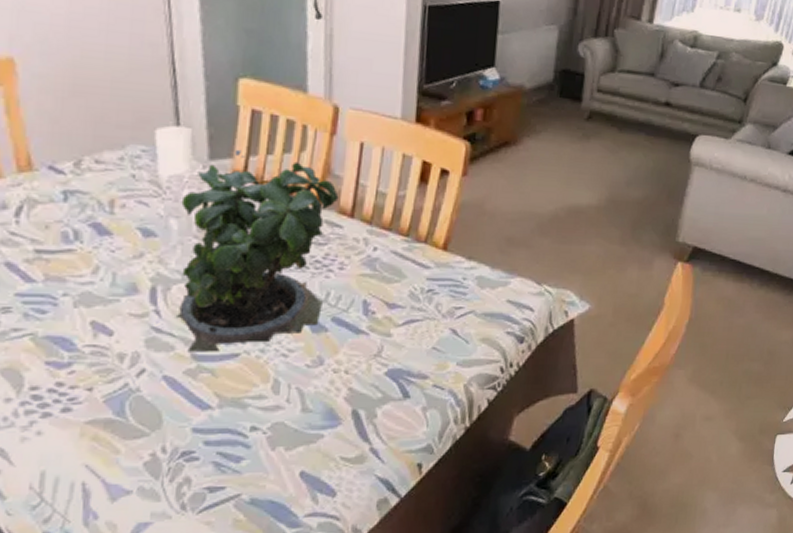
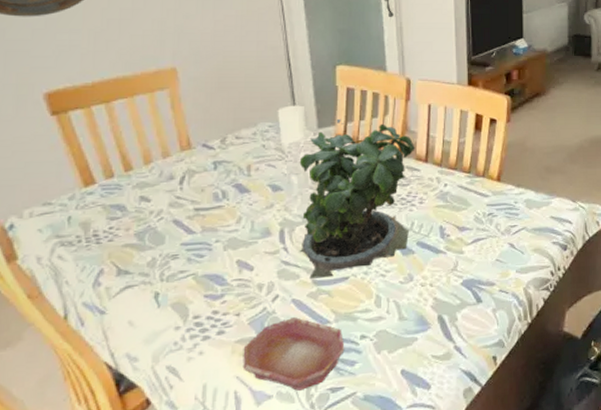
bowl: none [94,398,230,487] -> present [243,317,345,391]

